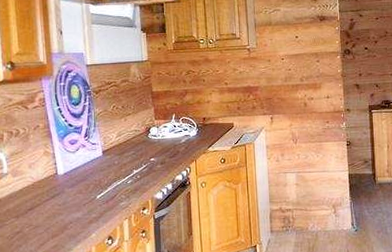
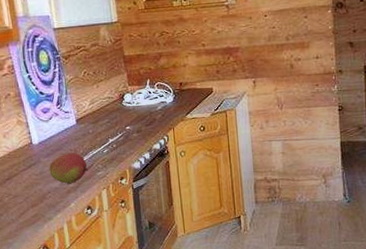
fruit: none [73,182,112,214] -> present [49,152,89,184]

